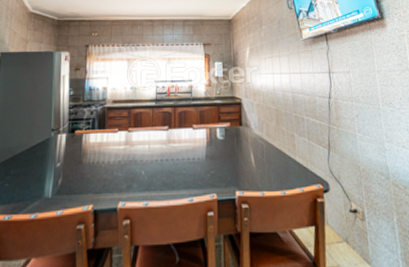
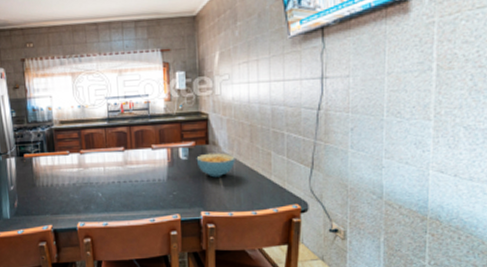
cereal bowl: none [231,134,265,157] -> present [196,152,235,178]

